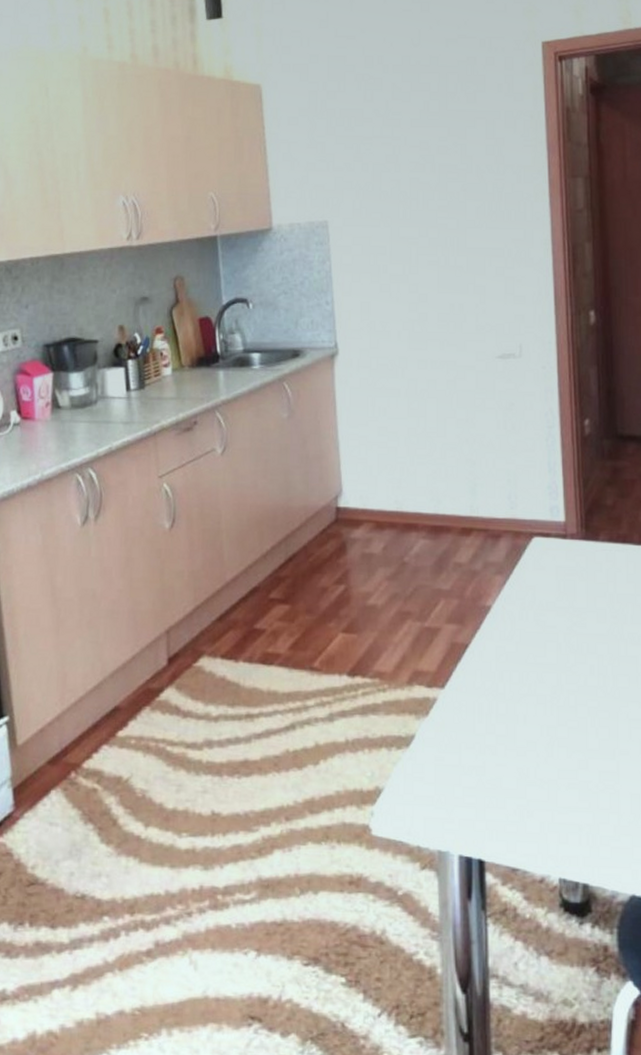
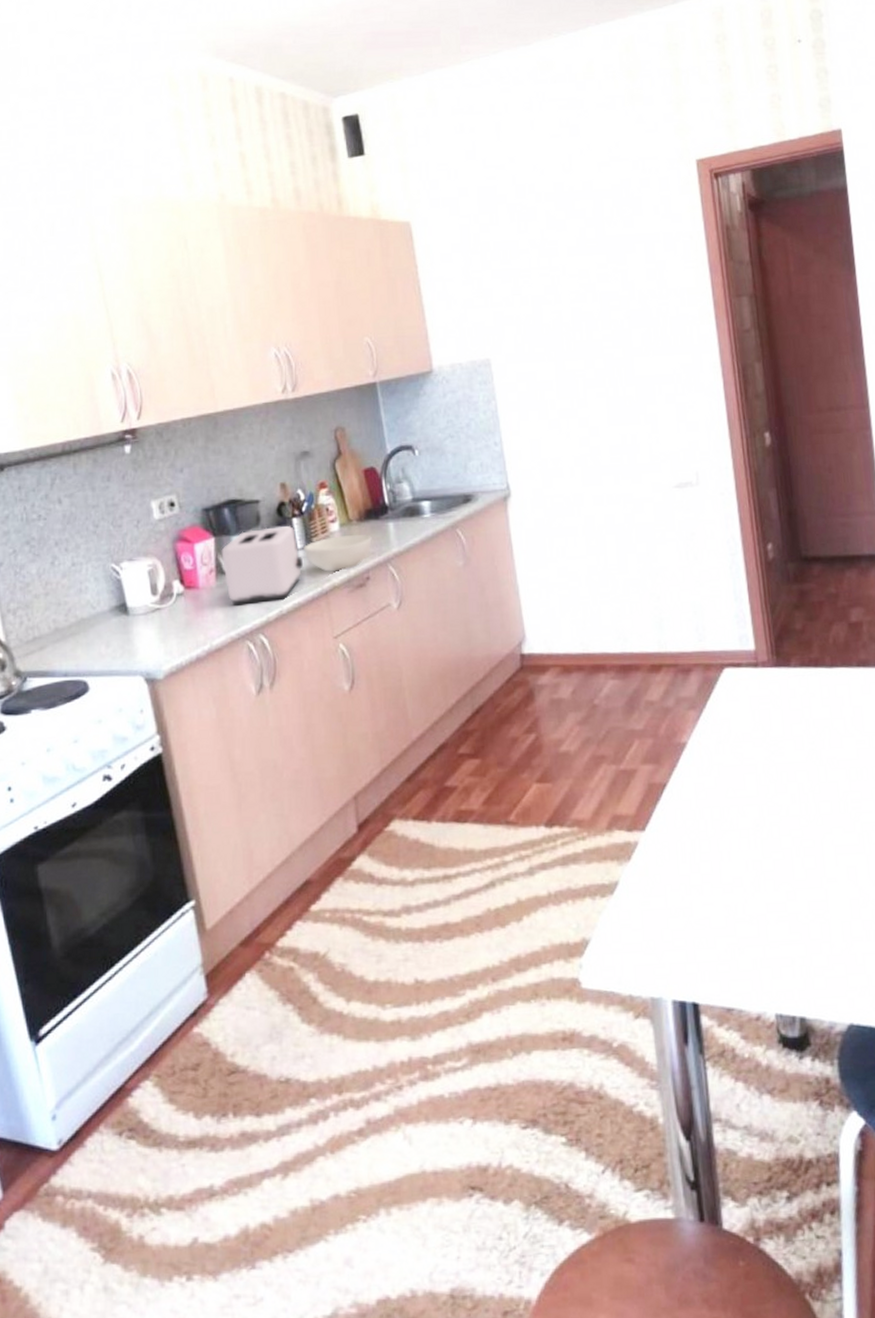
toaster: none [58,366,135,439] -> present [221,525,303,606]
bowl: none [136,380,202,415] -> present [303,535,372,573]

